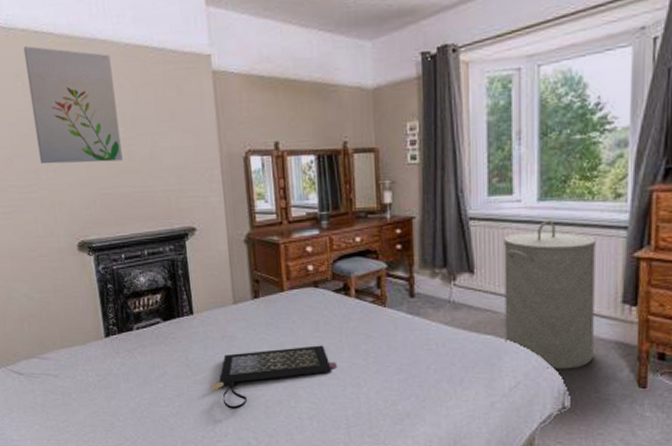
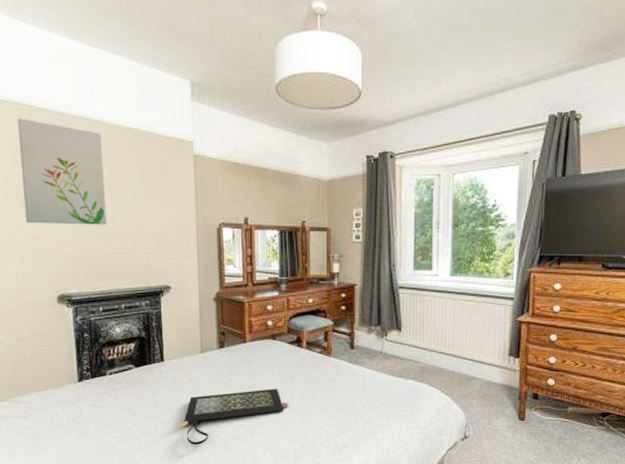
laundry hamper: present [504,219,595,369] -> none [423,290,491,406]

